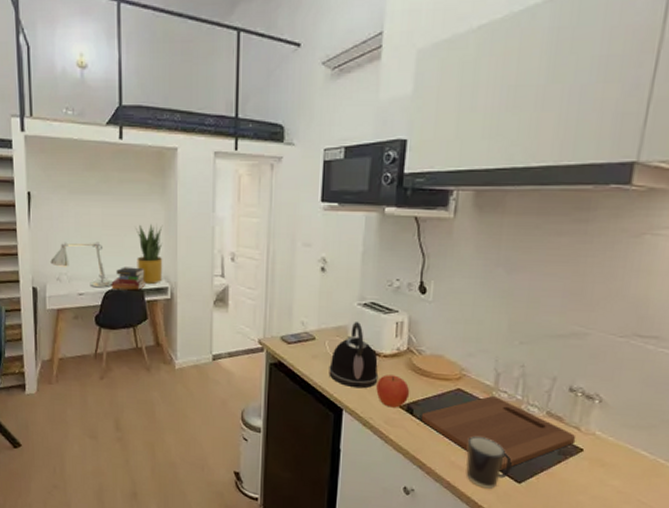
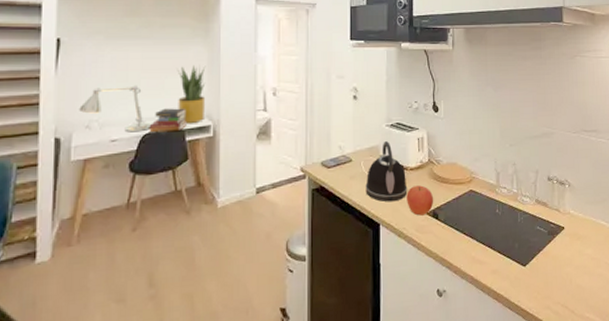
cutting board: present [420,396,577,470] -> none [444,193,558,257]
mug: present [465,437,512,489] -> none [482,230,517,277]

